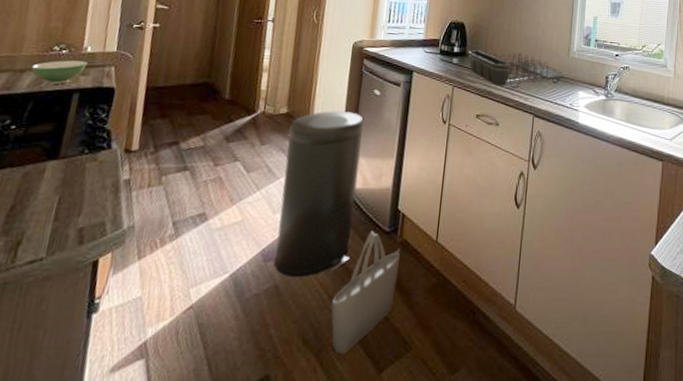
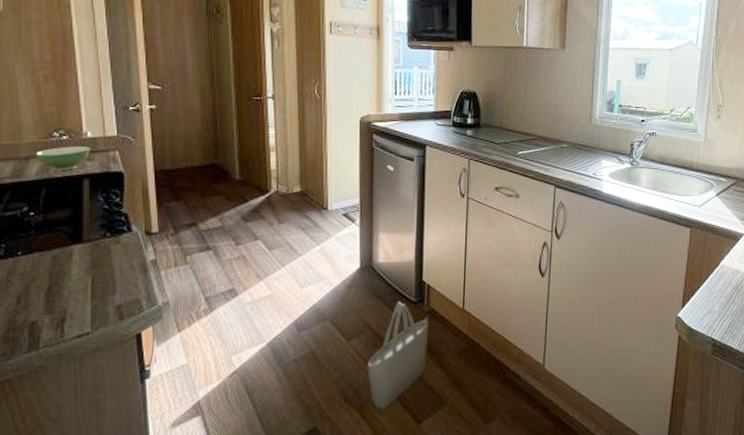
pedal bin: present [274,111,364,278] -> none [305,188,380,345]
dish rack: present [468,50,564,89] -> none [482,121,586,159]

